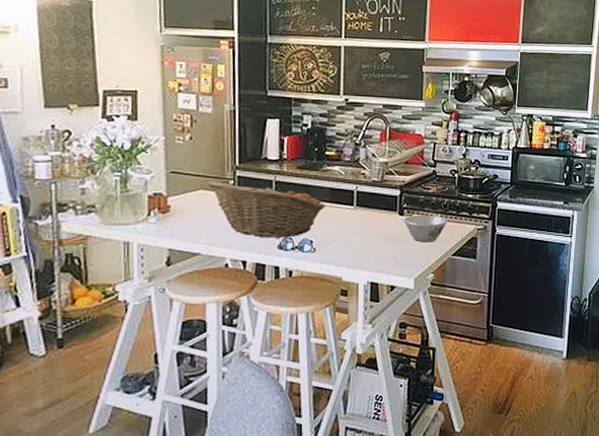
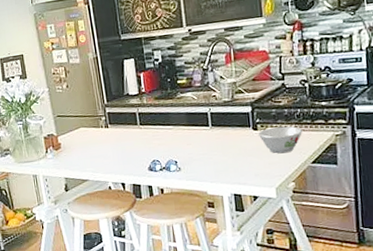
fruit basket: present [207,181,325,238] -> none [85,115,184,162]

